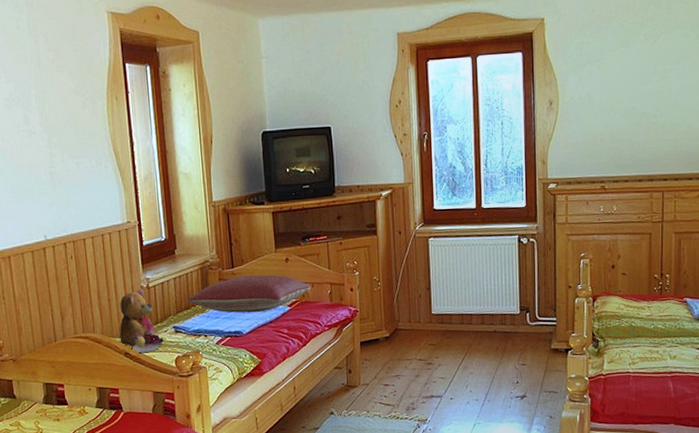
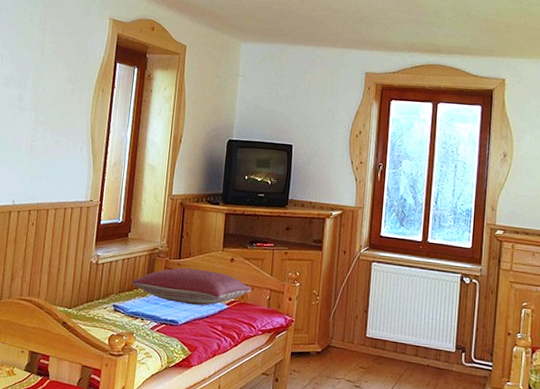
teddy bear: present [119,288,164,354] -> none [60,263,102,326]

